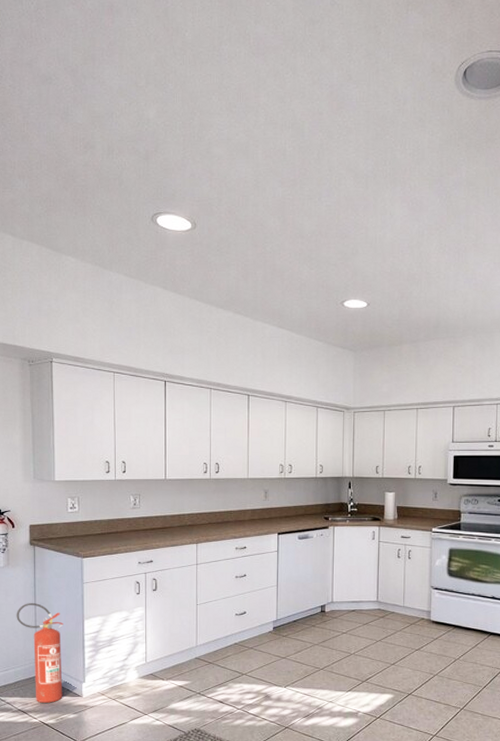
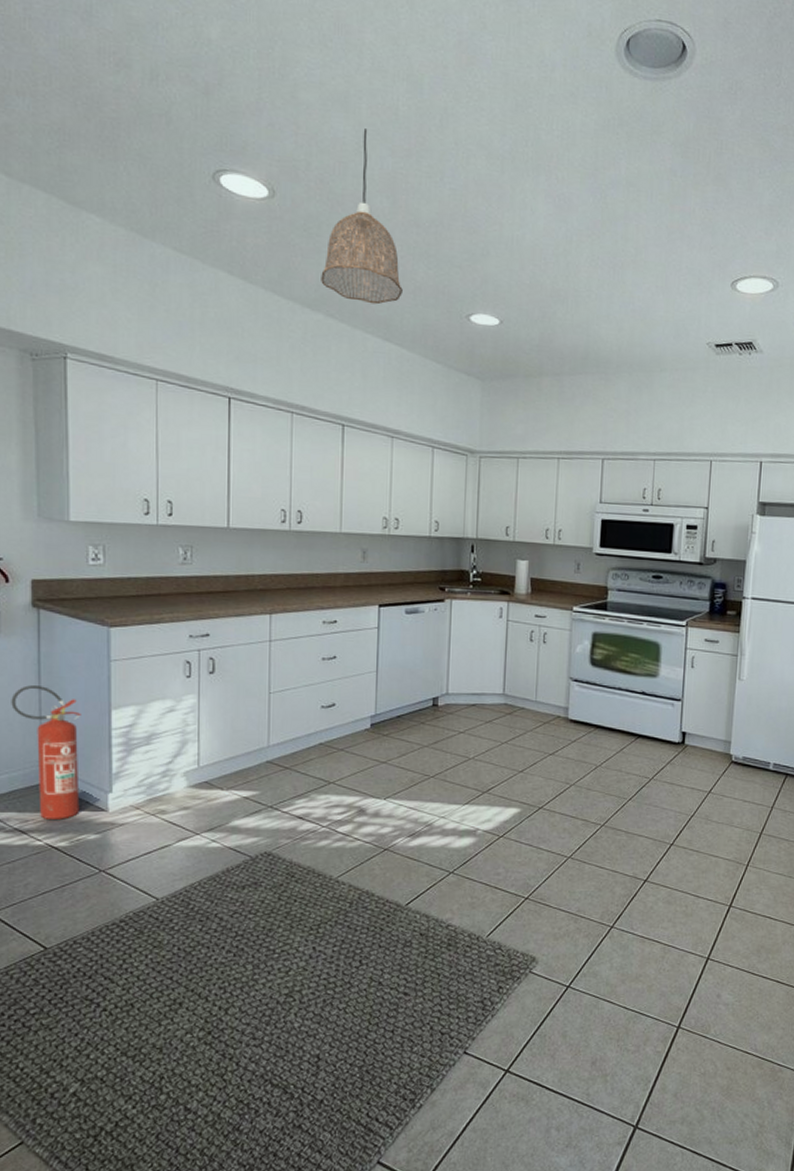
pendant lamp: none [230,168,291,301] -> present [321,128,403,305]

